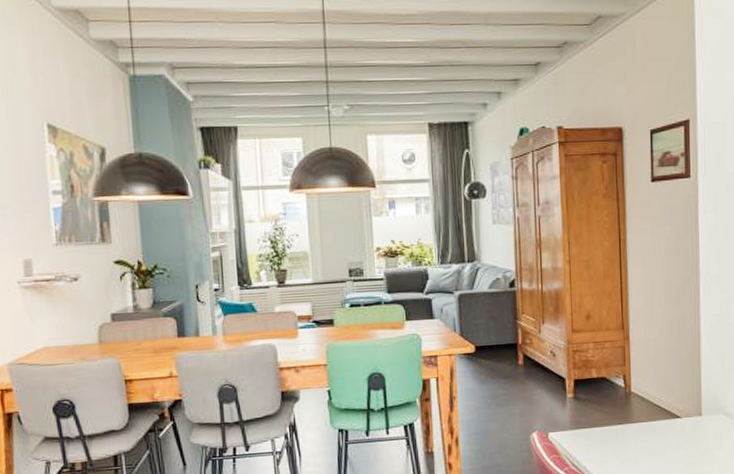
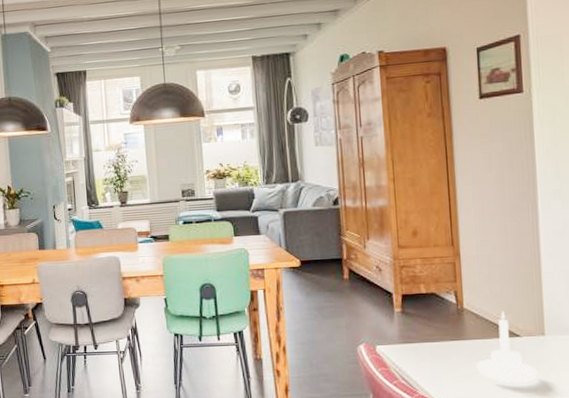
candle holder: none [640,394,695,464] -> present [475,311,538,383]

